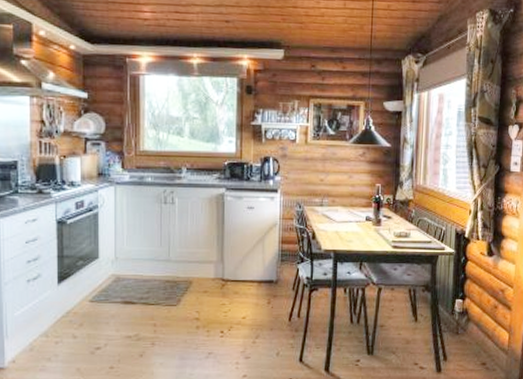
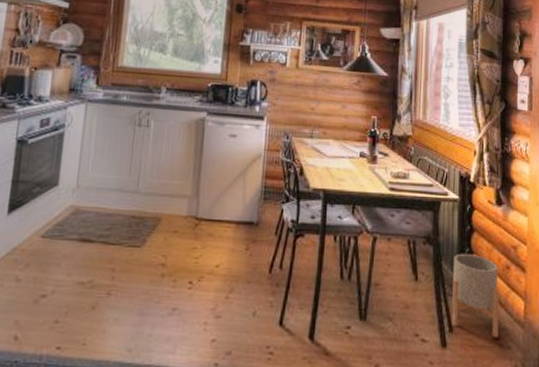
planter: none [446,297,488,363] -> present [452,253,499,338]

